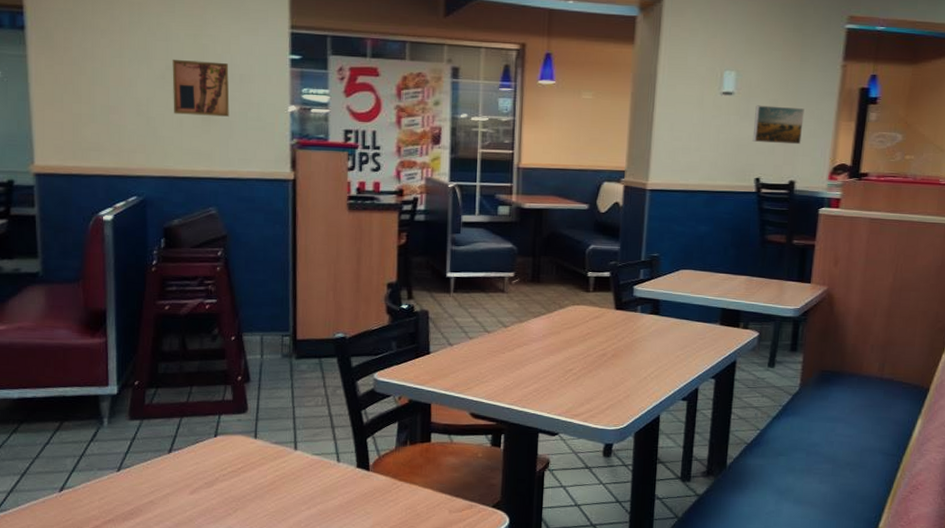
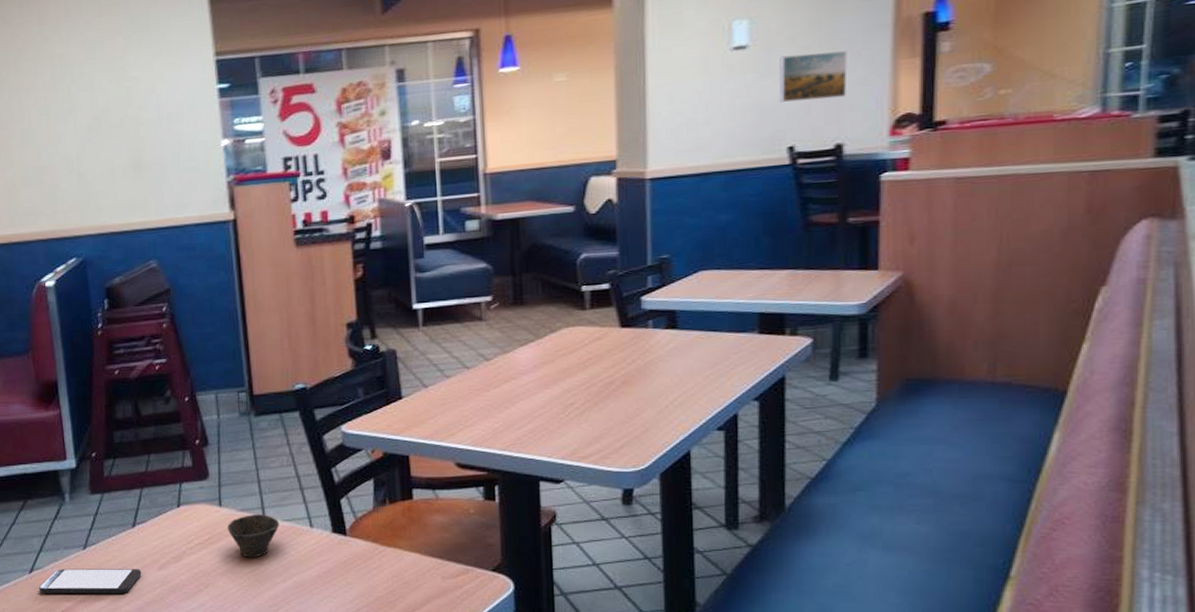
smartphone: none [67,488,174,515] -> present [38,568,142,594]
wall art: present [172,60,230,117] -> none [98,104,161,166]
cup: none [261,447,310,487] -> present [228,513,280,558]

